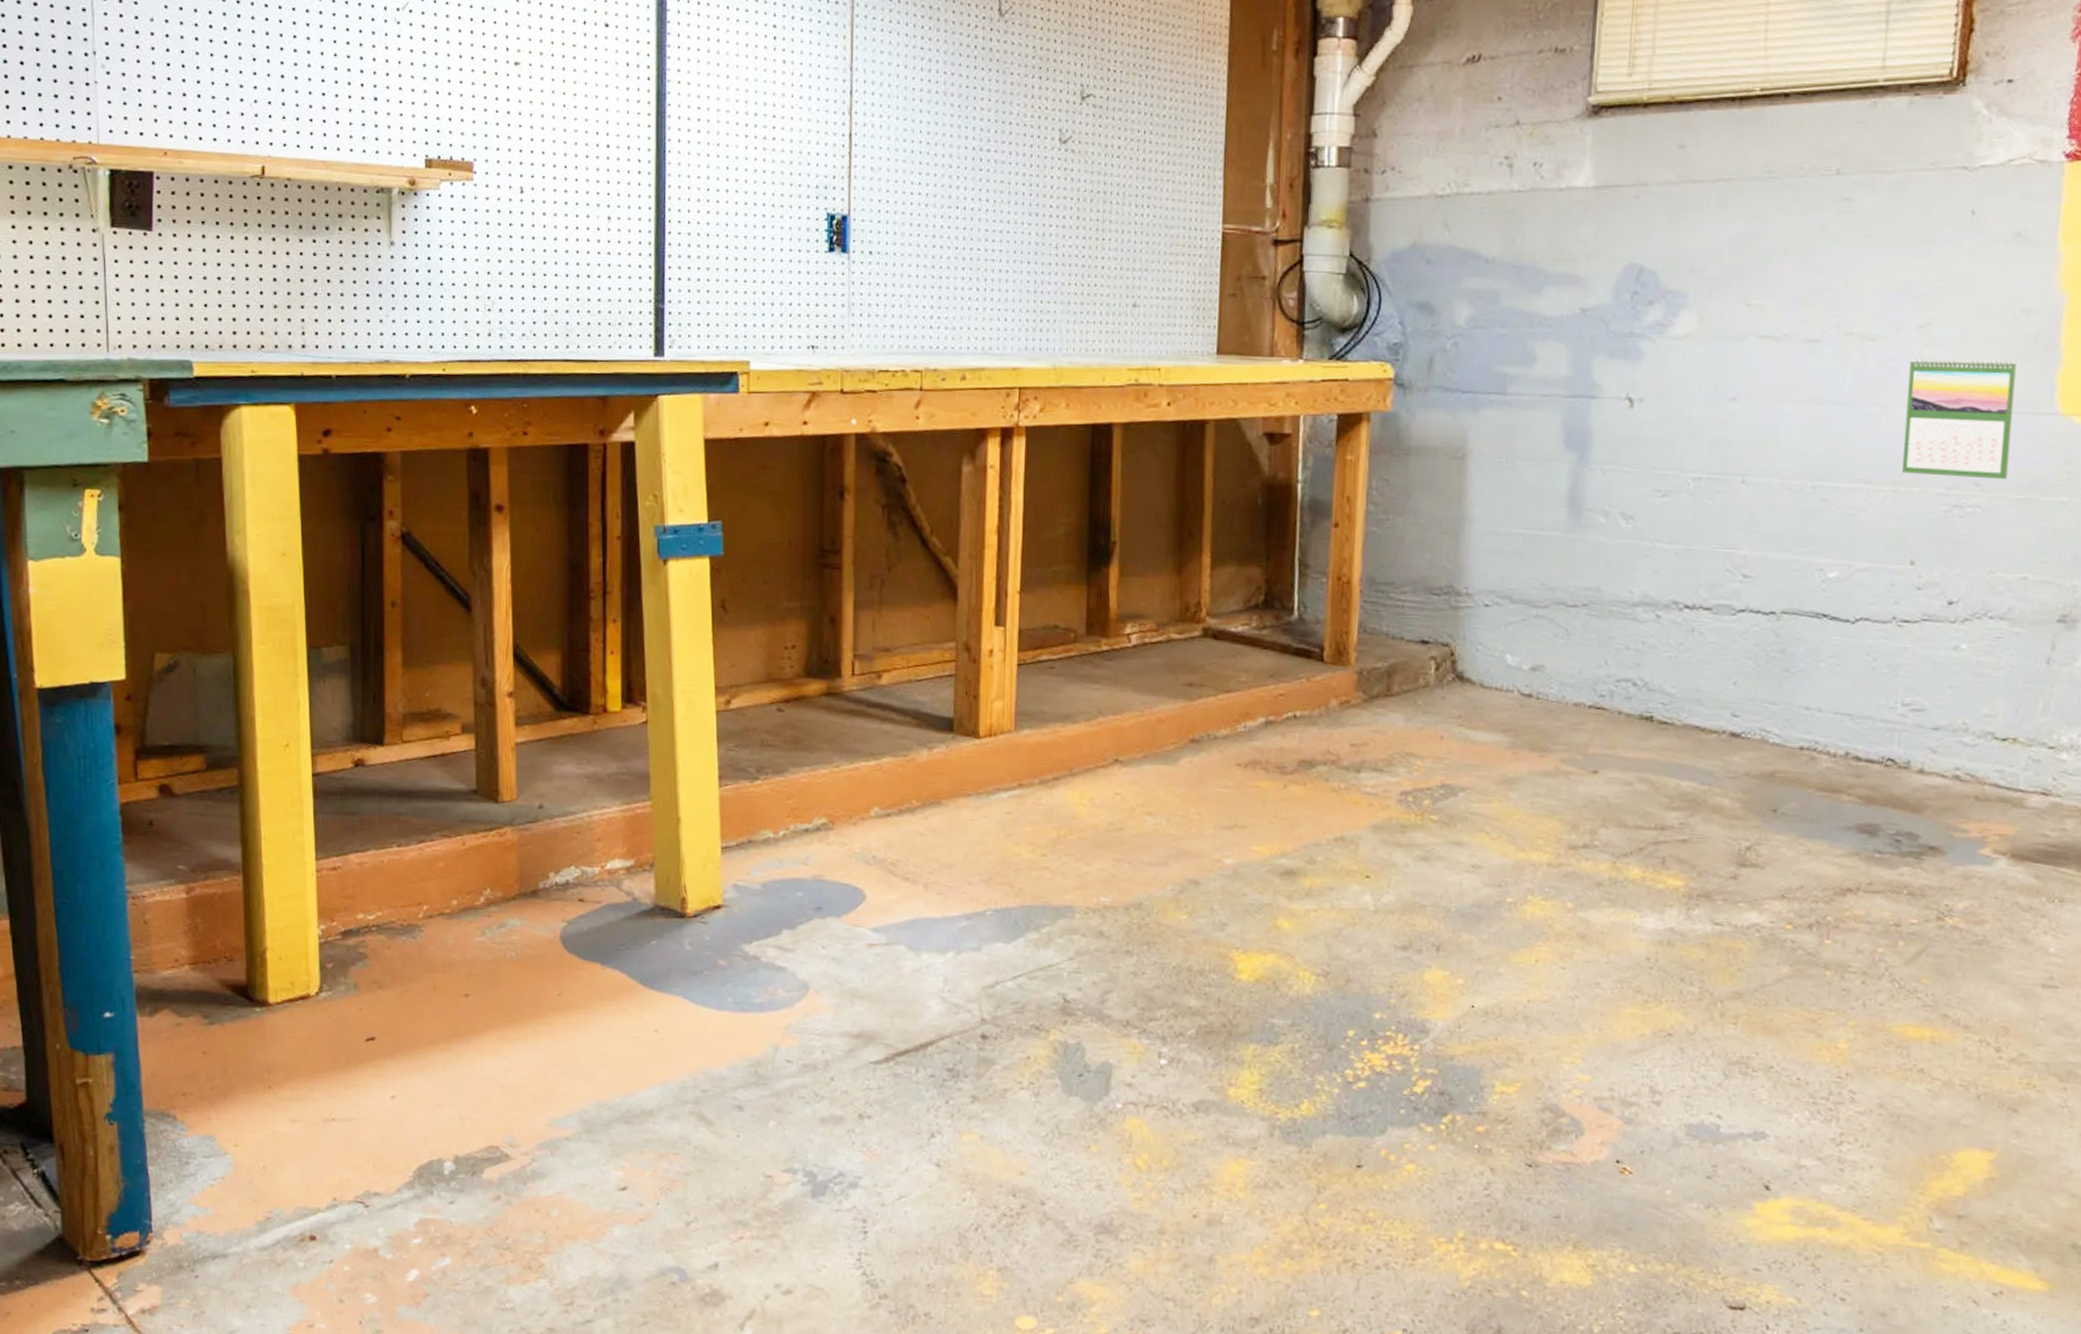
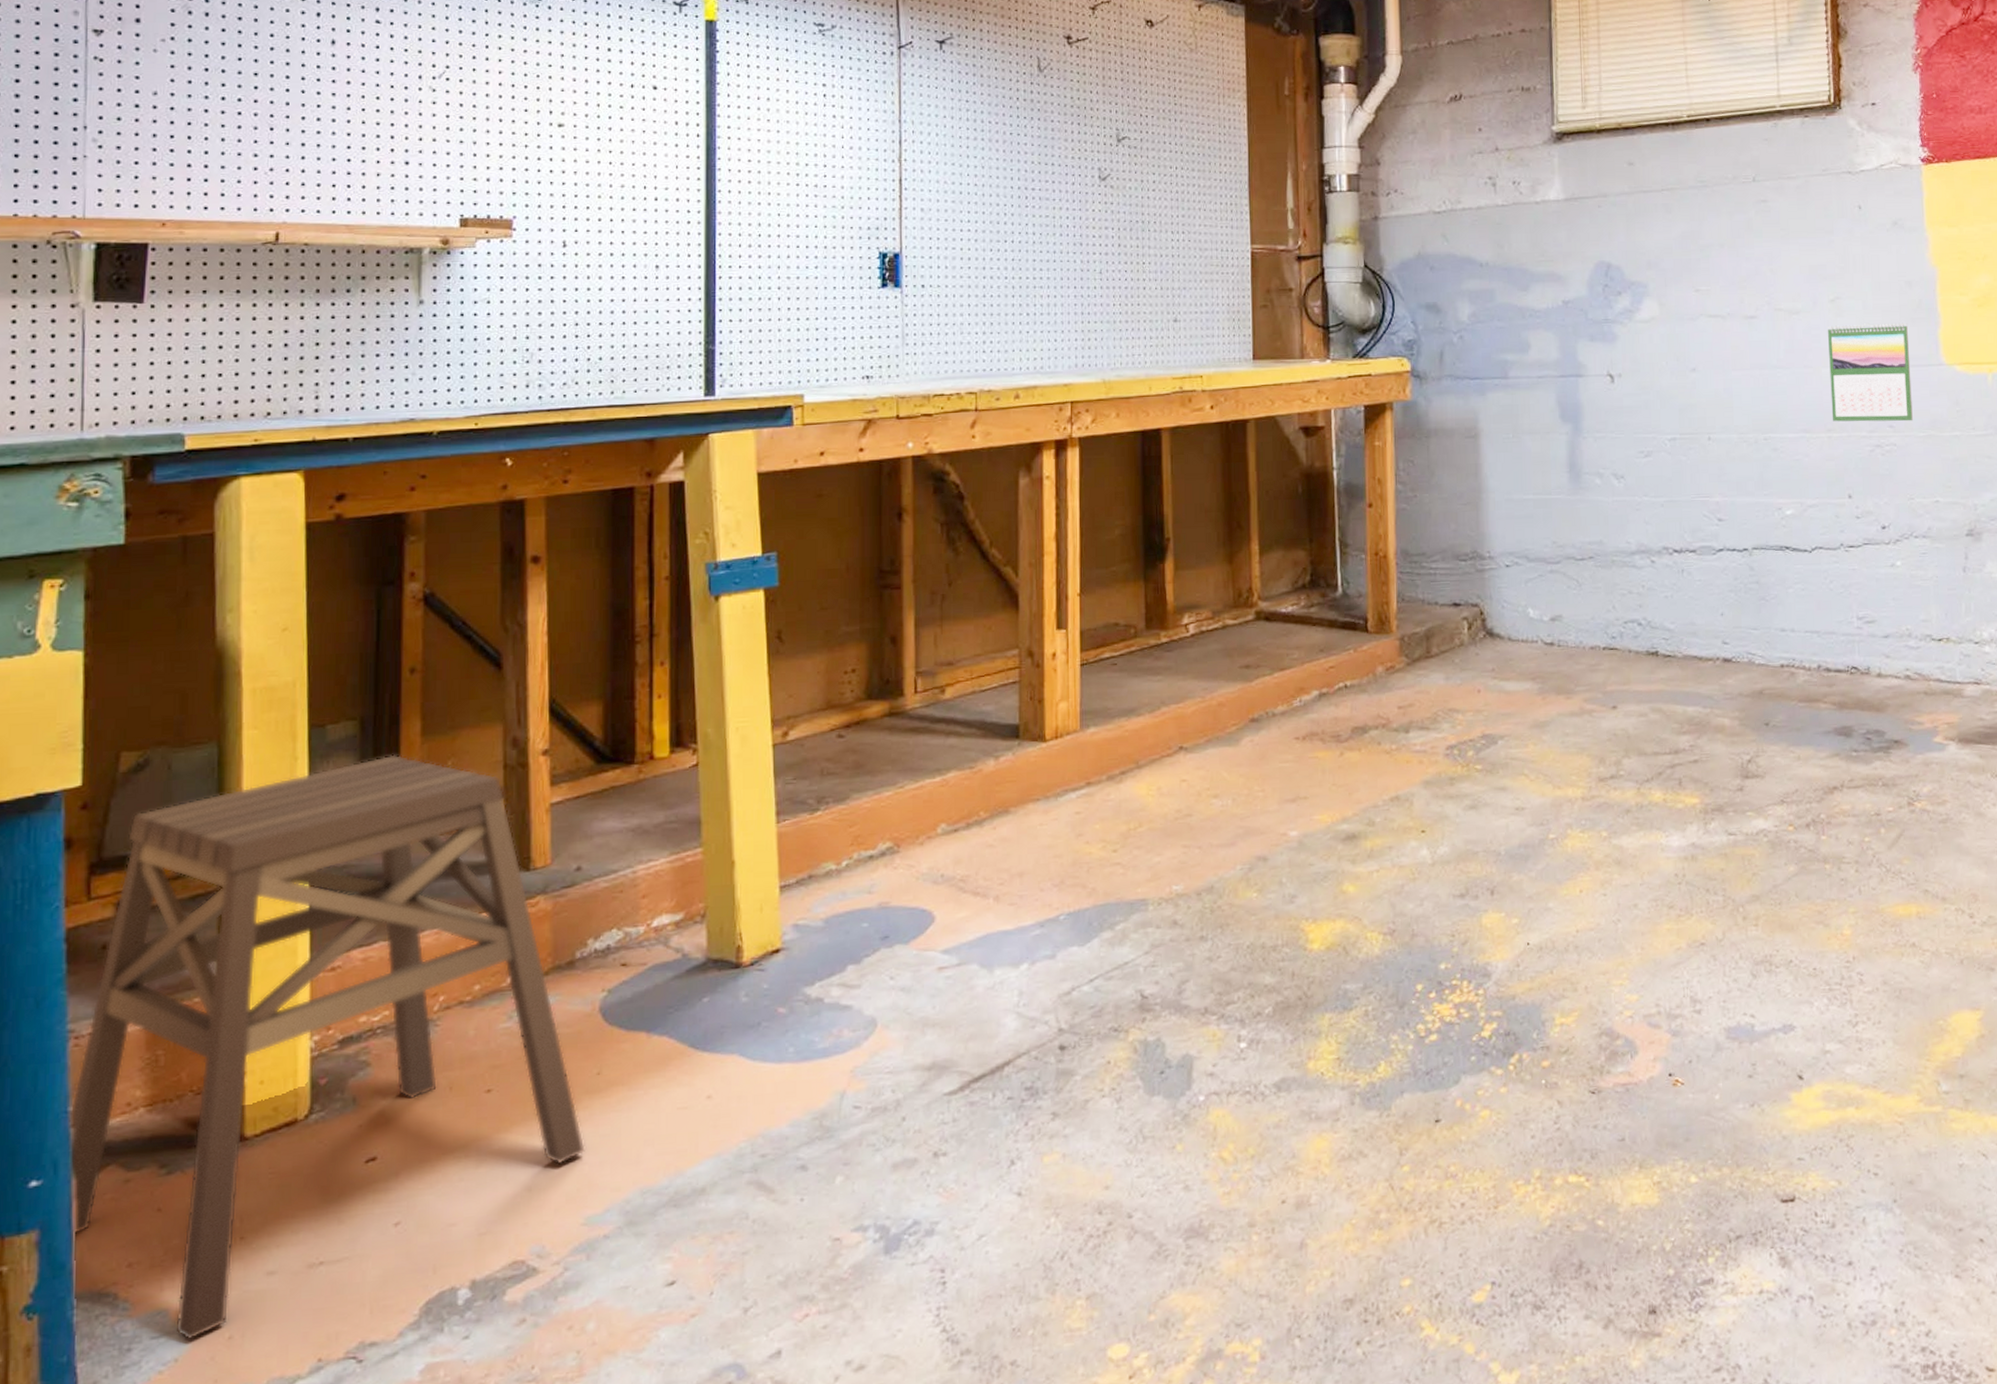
stool: none [131,681,549,1164] -> present [69,754,585,1341]

